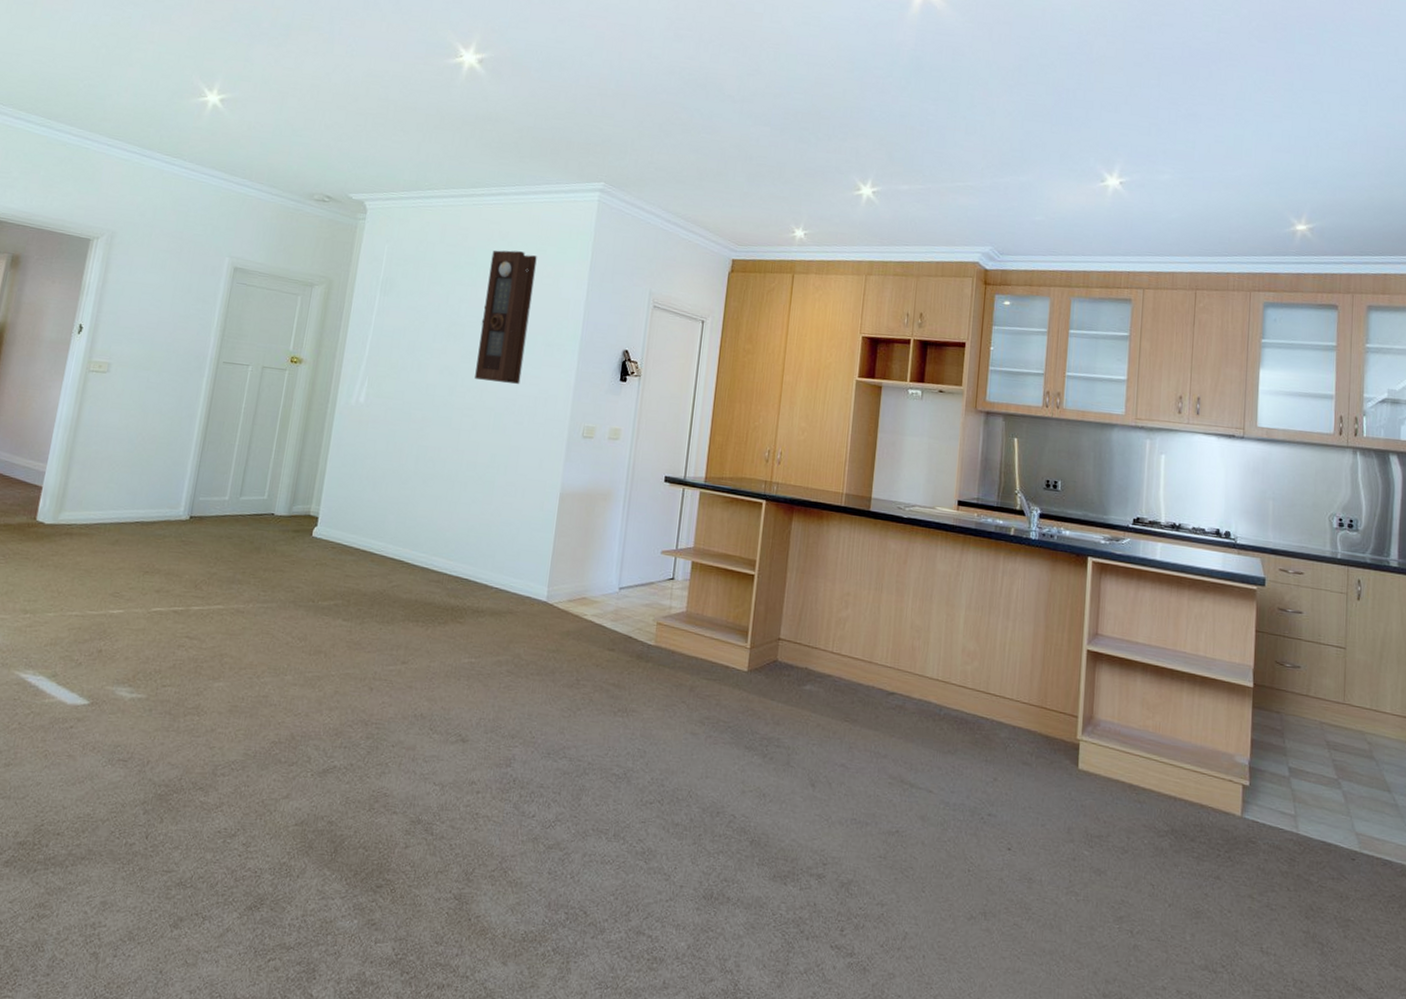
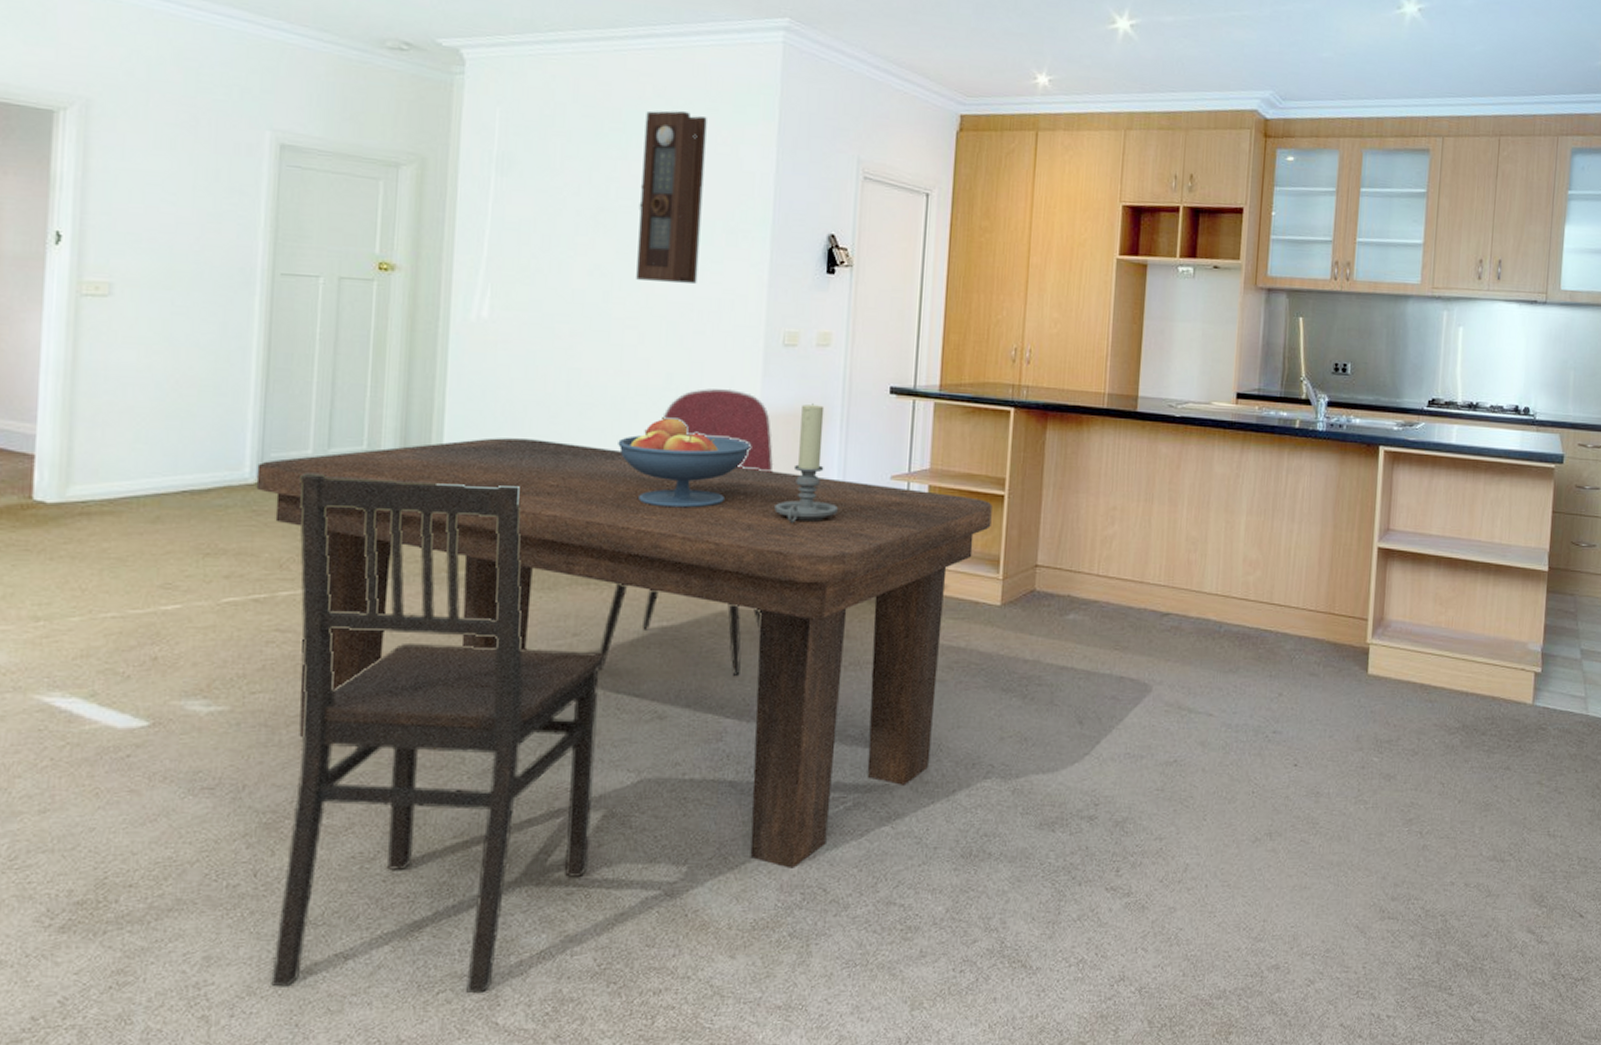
dining chair: none [146,514,425,966] -> present [271,472,605,994]
dining table: none [186,496,744,889] -> present [256,438,992,869]
dining chair: none [418,468,569,711] -> present [598,388,774,676]
fruit bowl: none [450,489,552,566] -> present [618,417,751,508]
candle holder: none [566,486,617,585] -> present [774,403,838,524]

